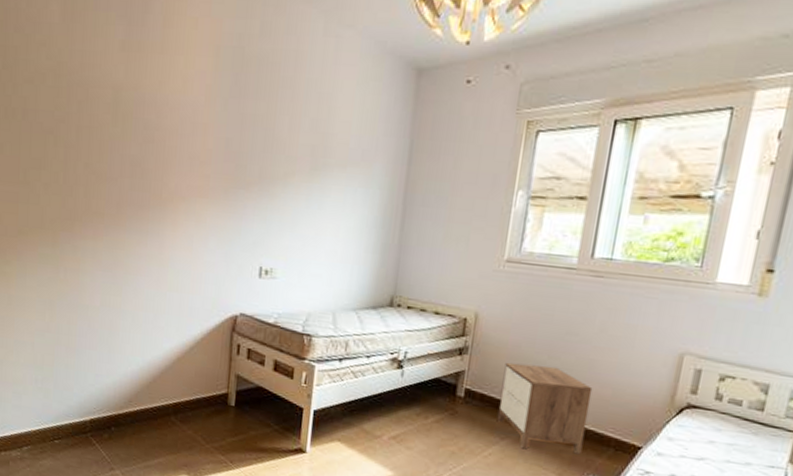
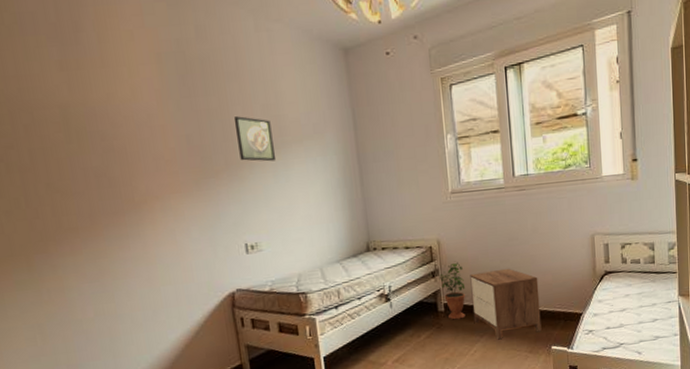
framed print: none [275,127,317,184] -> present [235,116,277,162]
potted plant: none [466,342,499,412] -> present [438,261,466,320]

